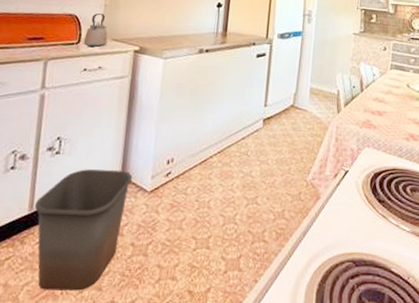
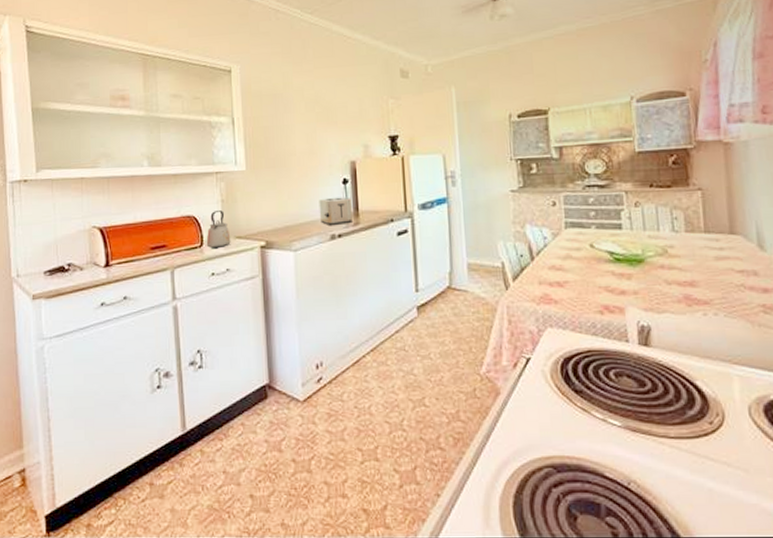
waste bin: present [34,169,133,291] -> none [186,381,282,514]
toaster: none [192,17,222,42] -> present [319,197,354,227]

